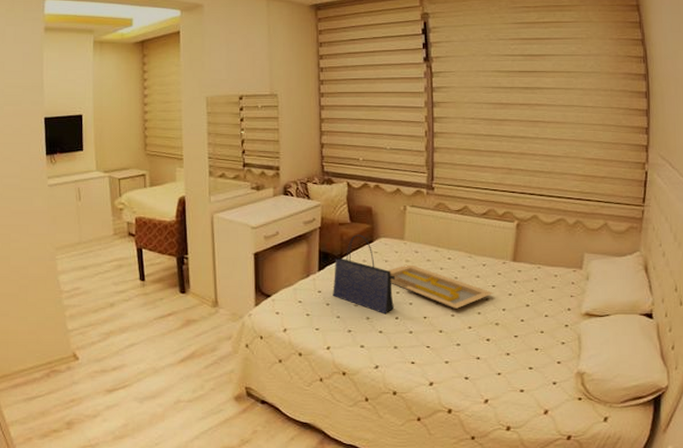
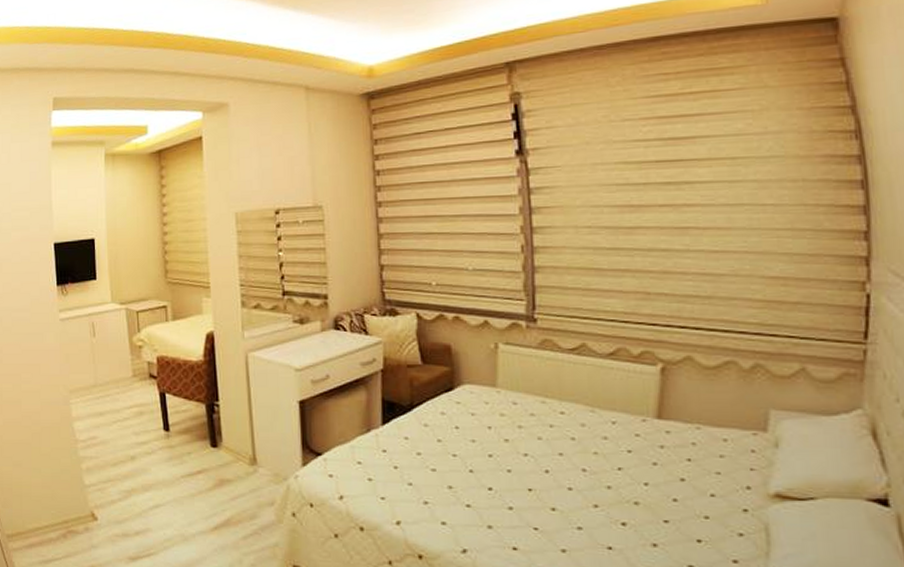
tote bag: present [333,234,395,314] -> none [401,379,486,484]
serving tray: present [388,264,494,309] -> none [475,419,630,480]

